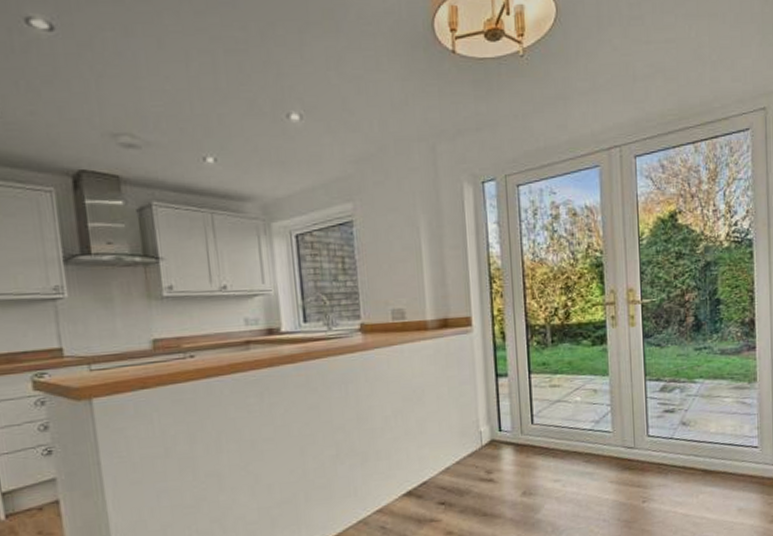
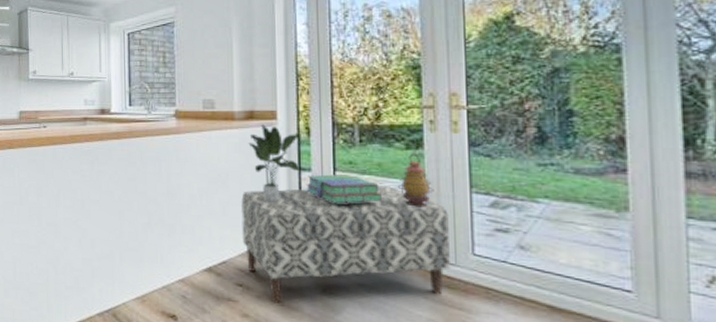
bench: none [439,382,630,515] -> present [241,186,450,303]
potted plant: none [443,332,498,414] -> present [248,124,301,203]
stack of books: none [503,376,574,406] -> present [305,174,383,204]
lantern: none [585,346,616,400] -> present [397,151,434,208]

